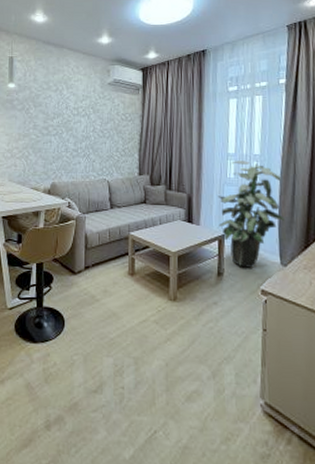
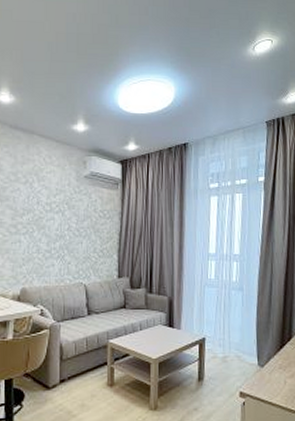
indoor plant: present [217,161,285,268] -> none [198,261,262,371]

